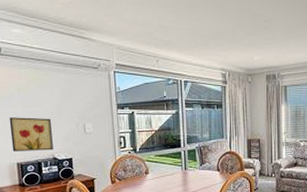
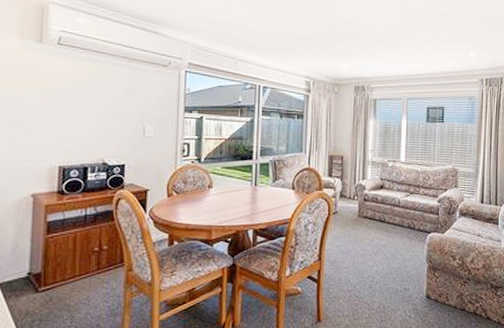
wall art: present [9,117,53,151] -> none [55,114,106,154]

